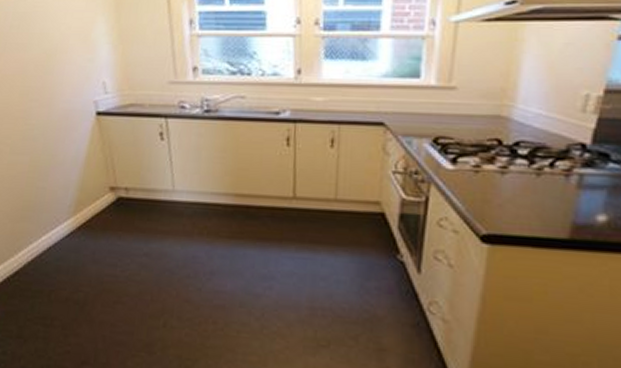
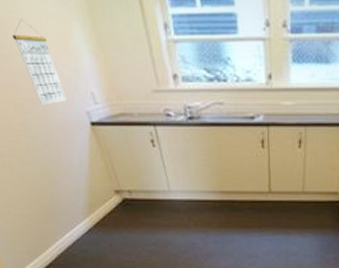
calendar: none [34,13,76,93] -> present [13,19,67,105]

